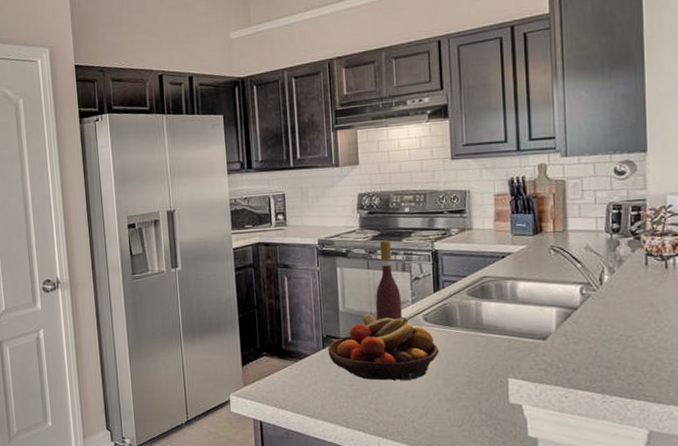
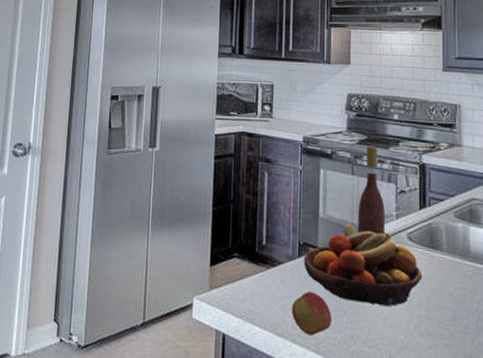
apple: none [320,377,358,413] -> present [291,291,331,336]

